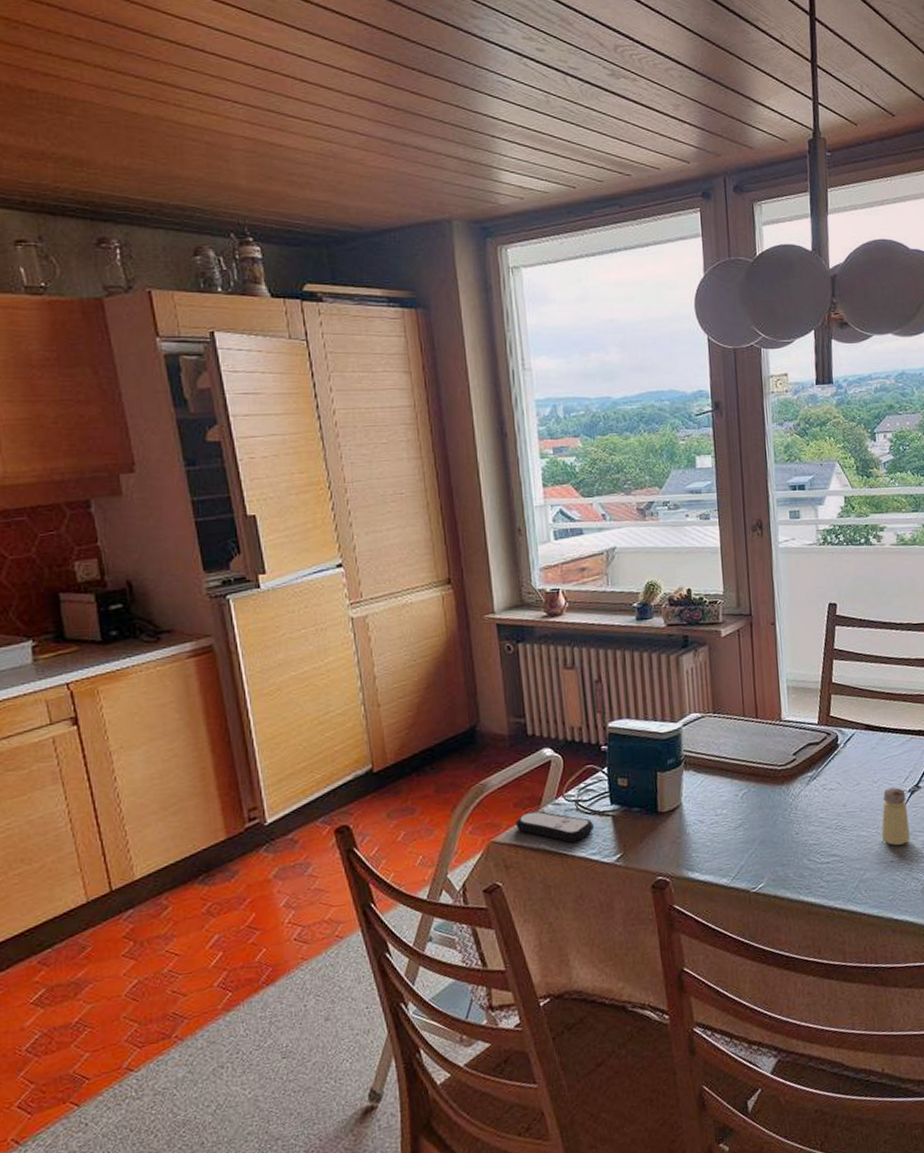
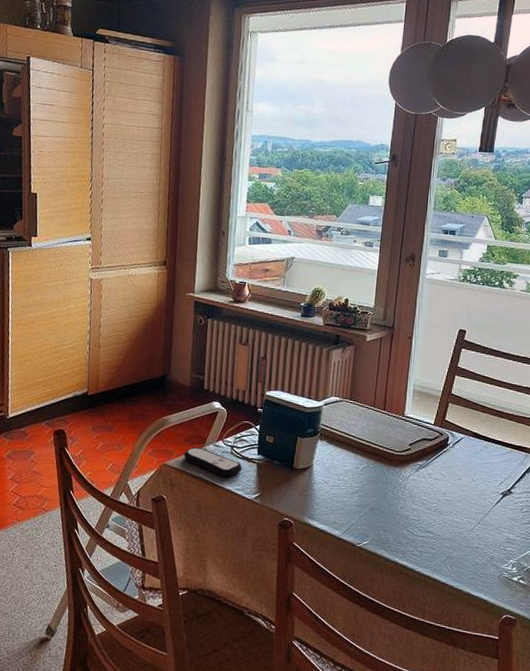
saltshaker: present [881,787,910,846] -> none [471,487,498,536]

